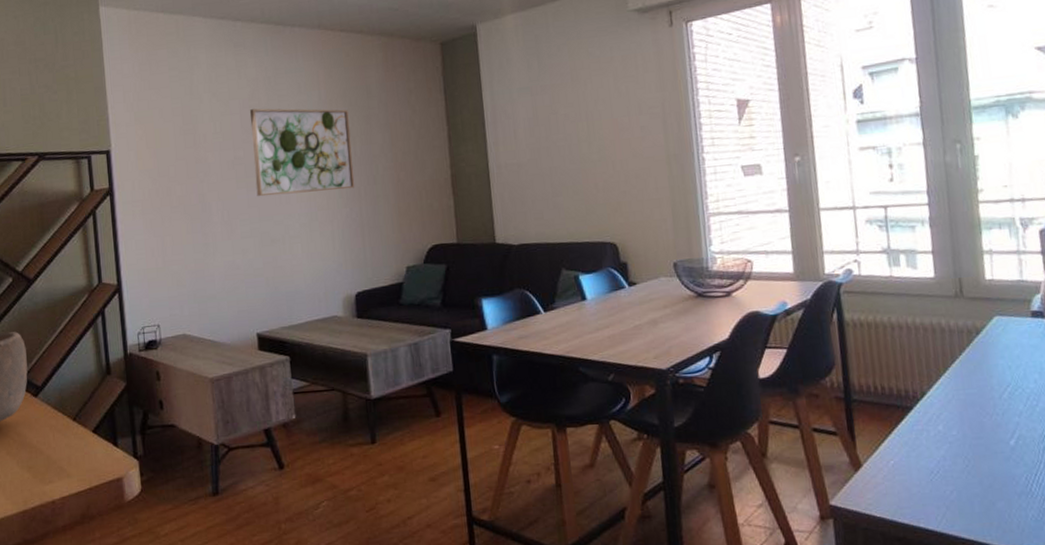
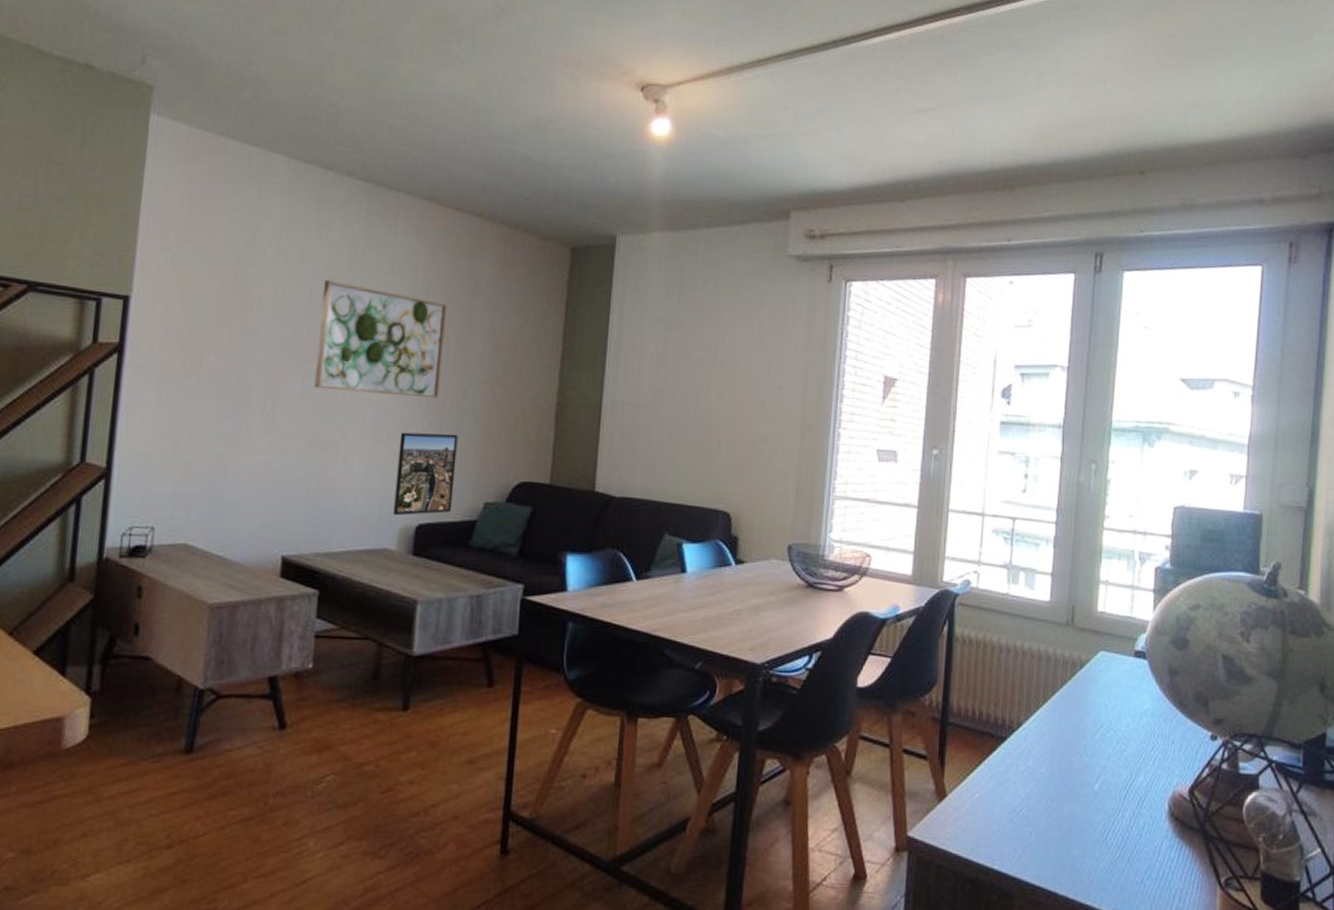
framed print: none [330,214,382,288] -> present [393,432,458,516]

